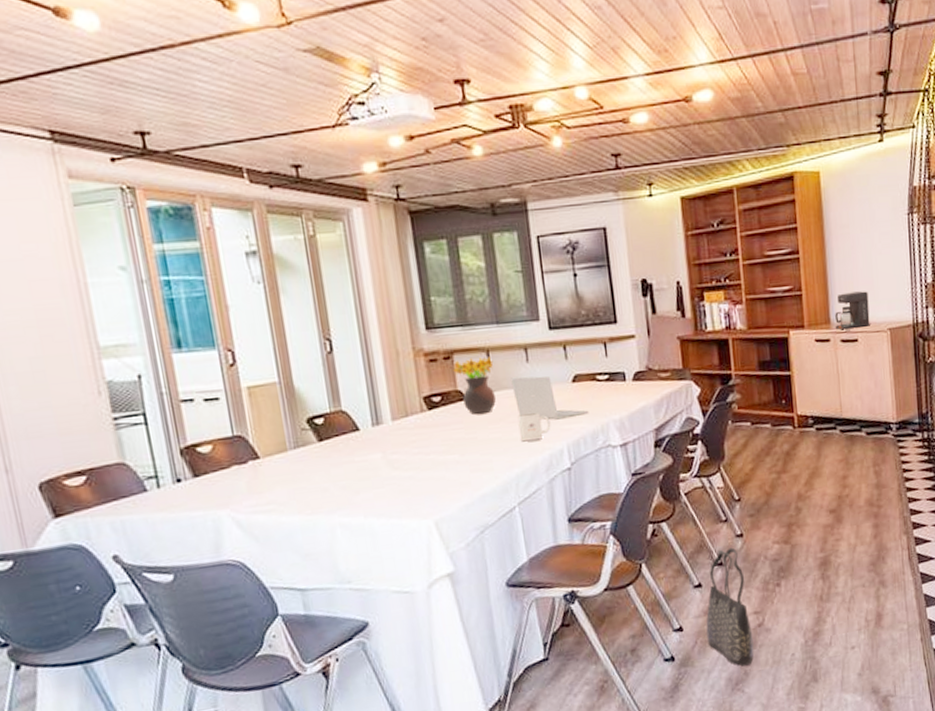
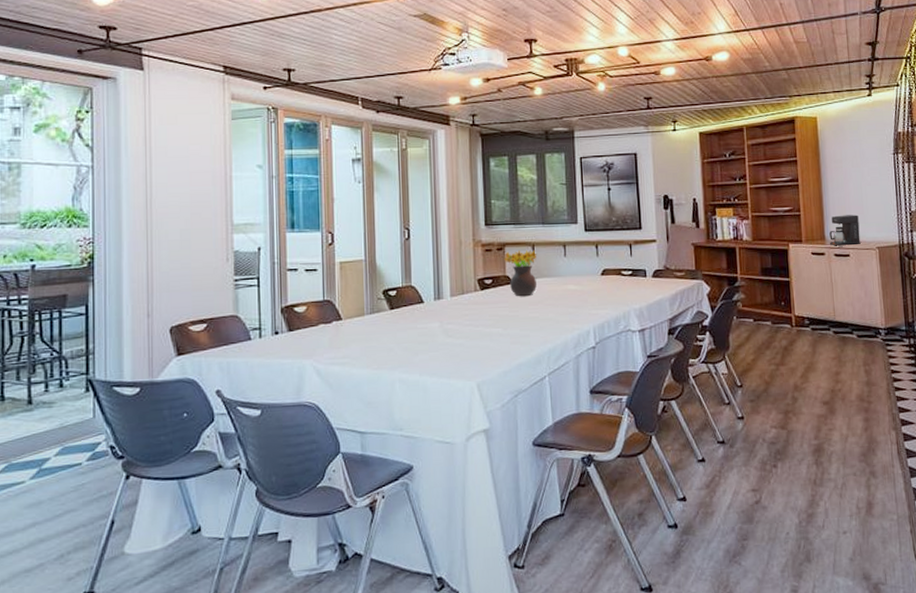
laptop: present [511,376,589,420] -> none [550,268,614,305]
mug: present [517,412,551,442] -> none [553,297,581,322]
tote bag: present [706,547,754,666] -> none [707,428,751,539]

